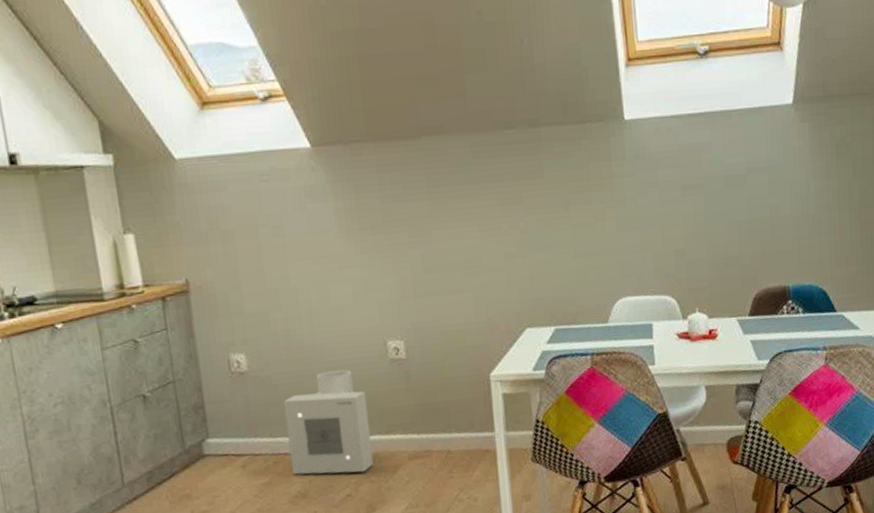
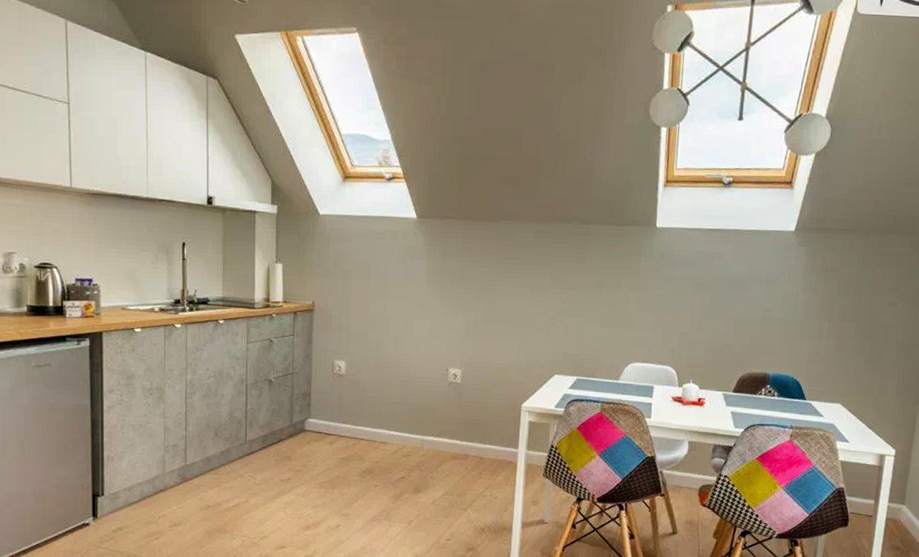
air purifier: present [283,369,374,475] -> none [365,383,428,463]

